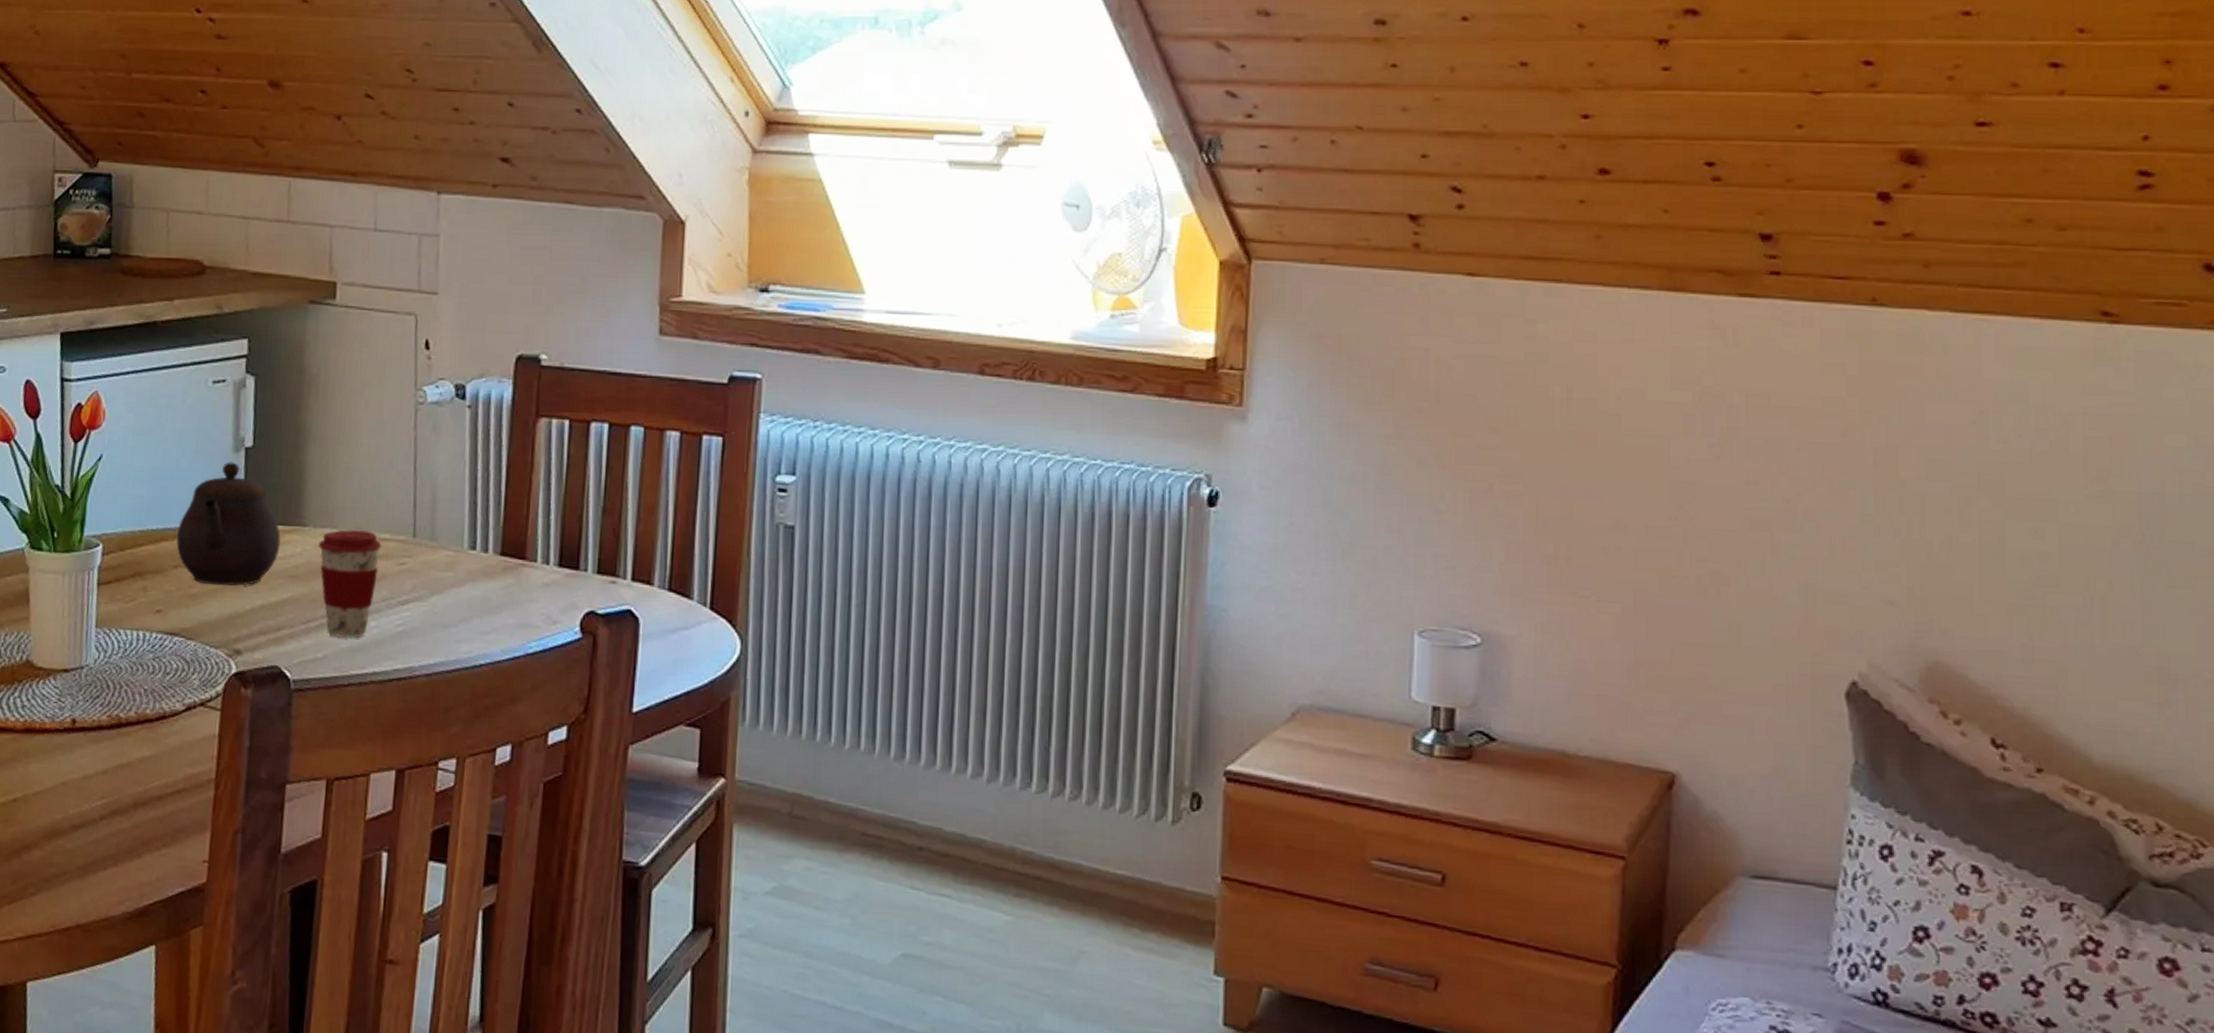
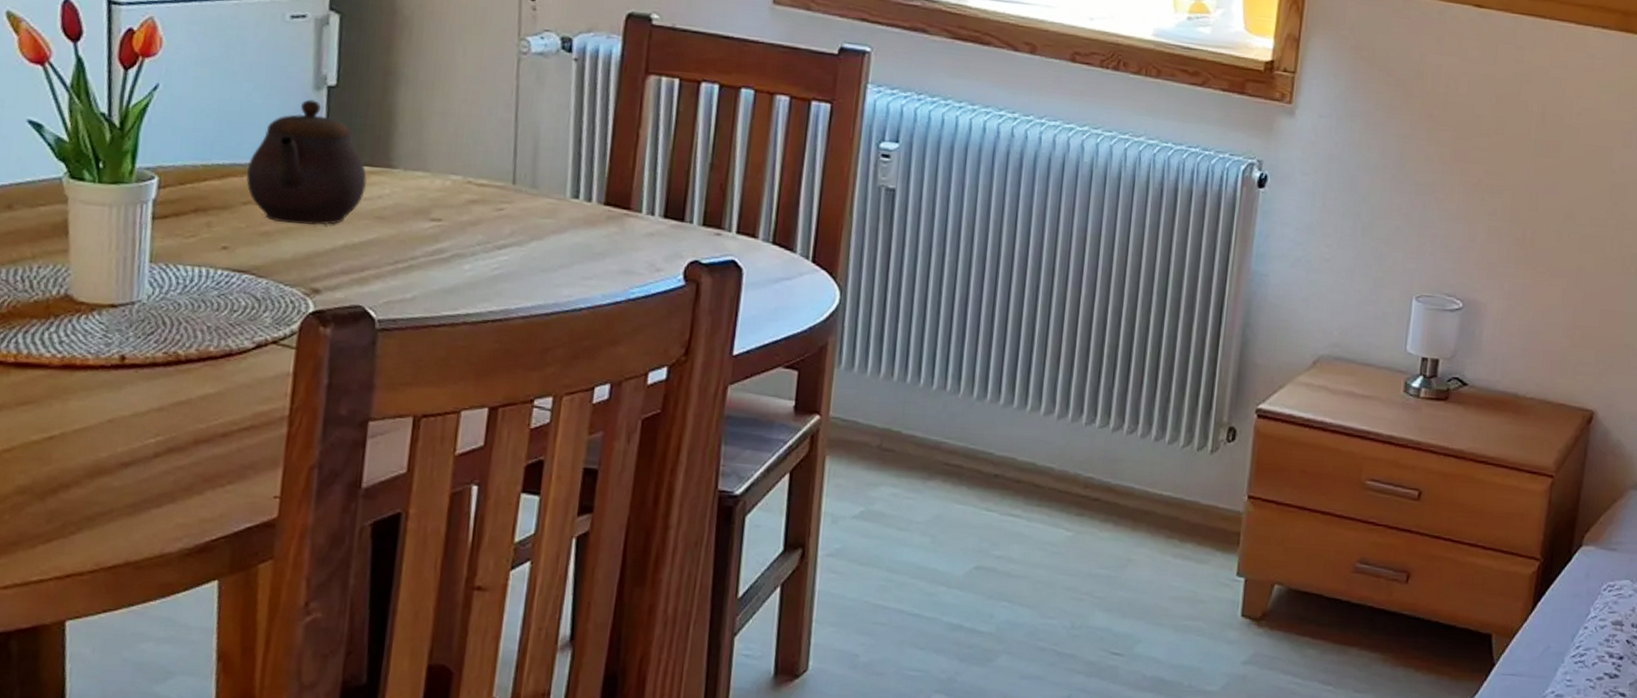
coffee cup: present [318,529,382,639] -> none [408,173,479,281]

